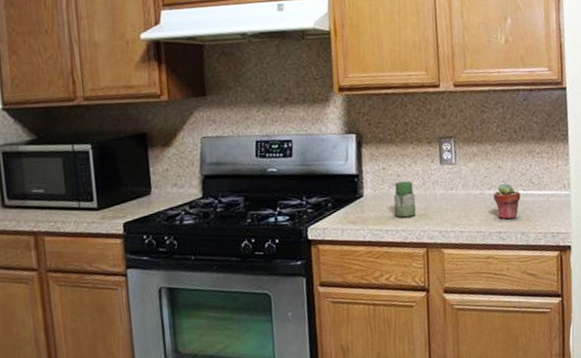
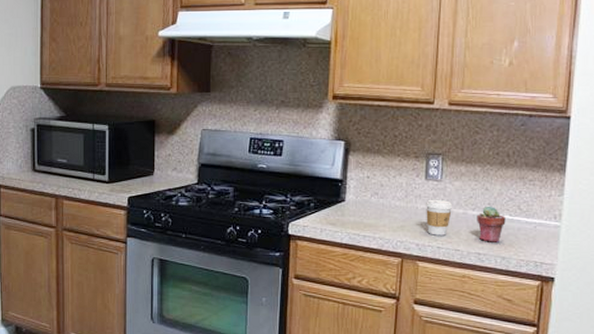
jar: present [393,181,416,218] -> none [373,191,396,226]
coffee cup: none [443,183,470,220] -> present [426,199,453,236]

